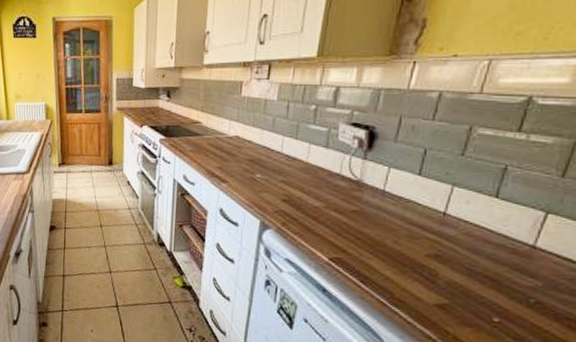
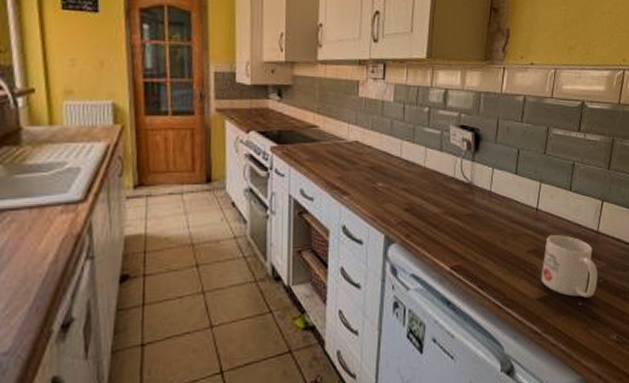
mug: none [441,242,528,316] -> present [541,235,598,298]

